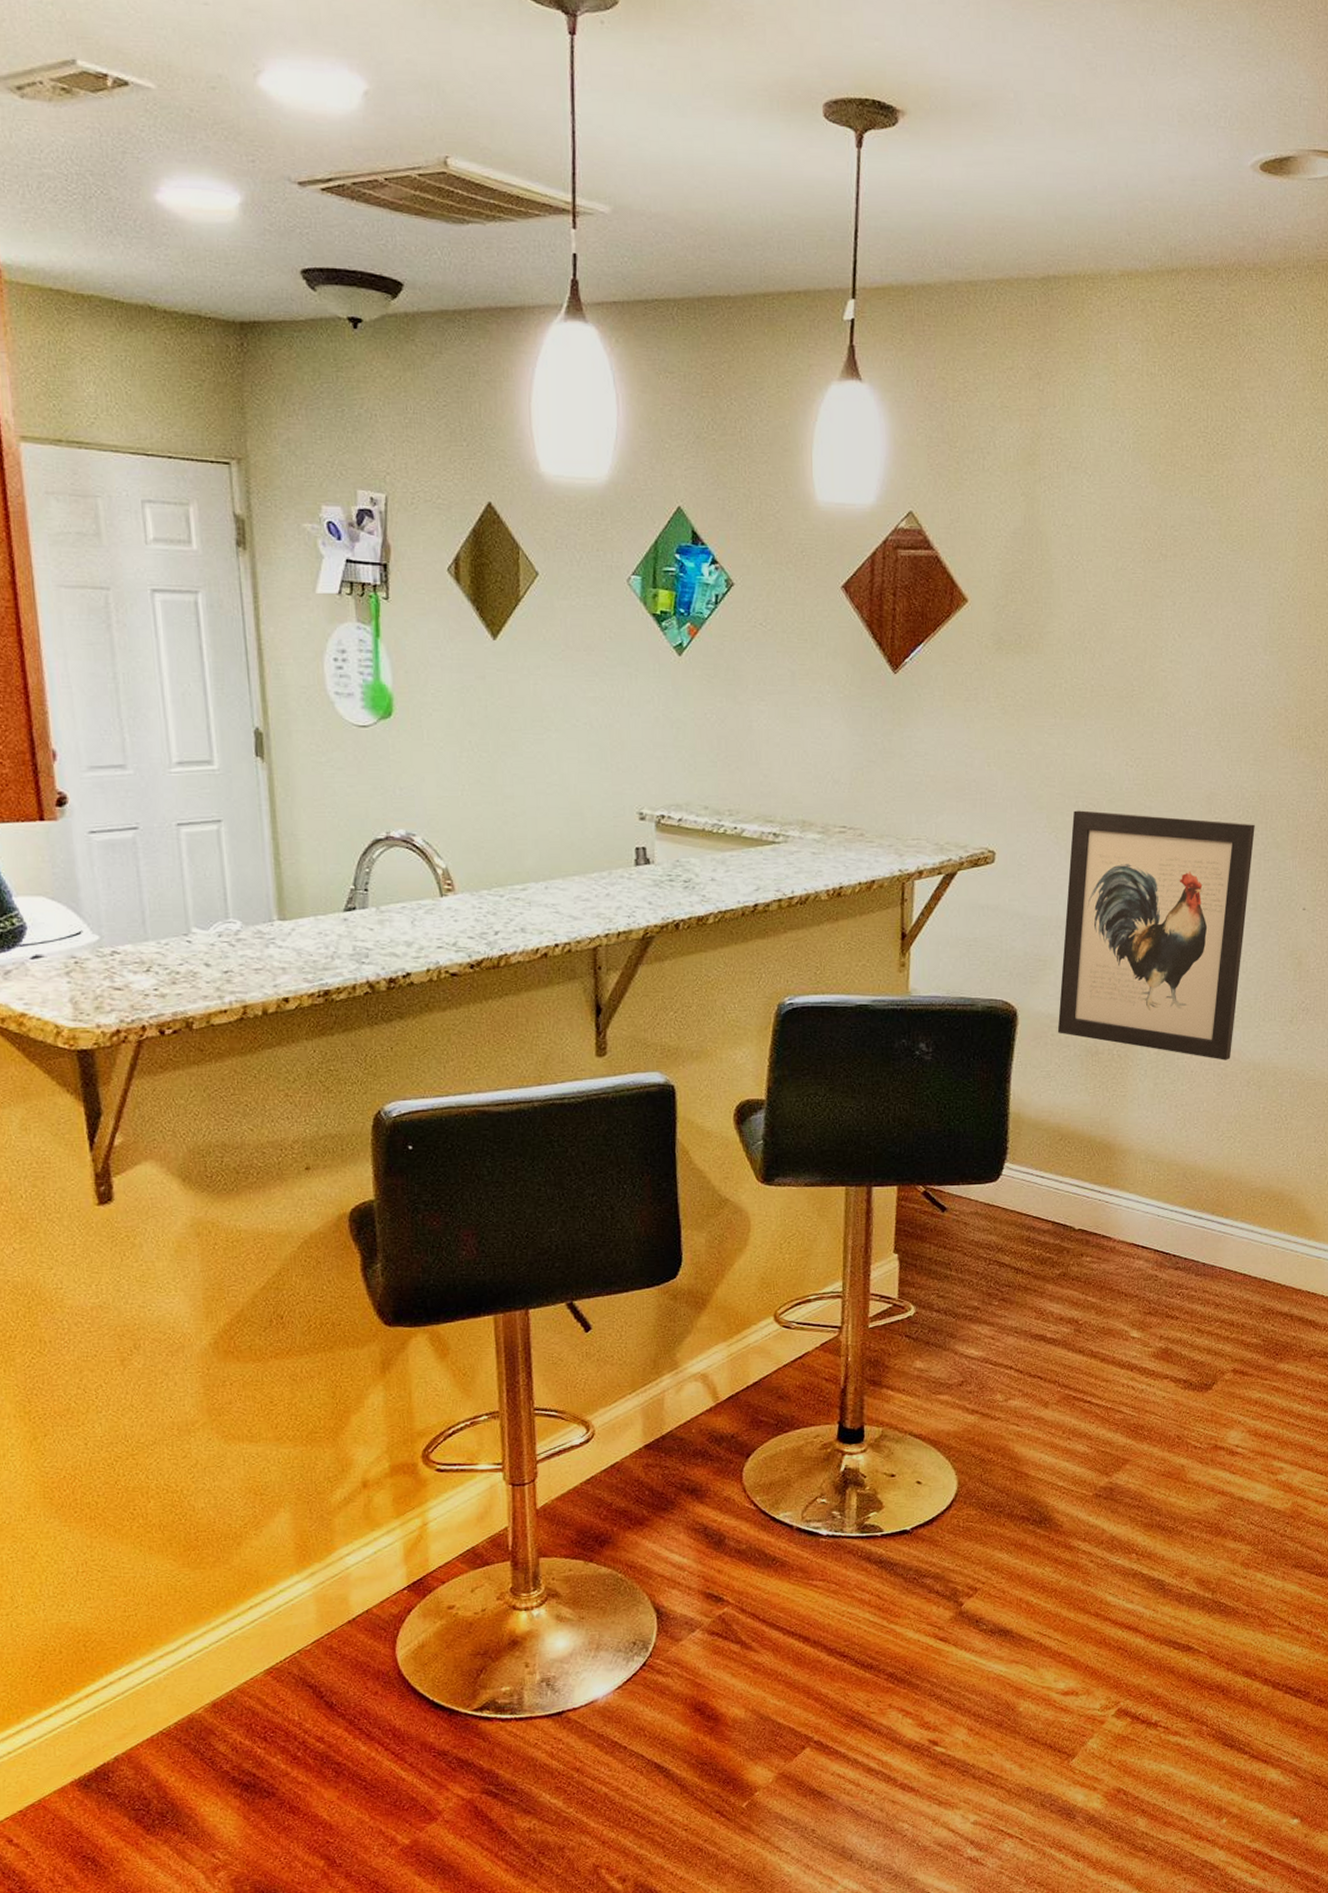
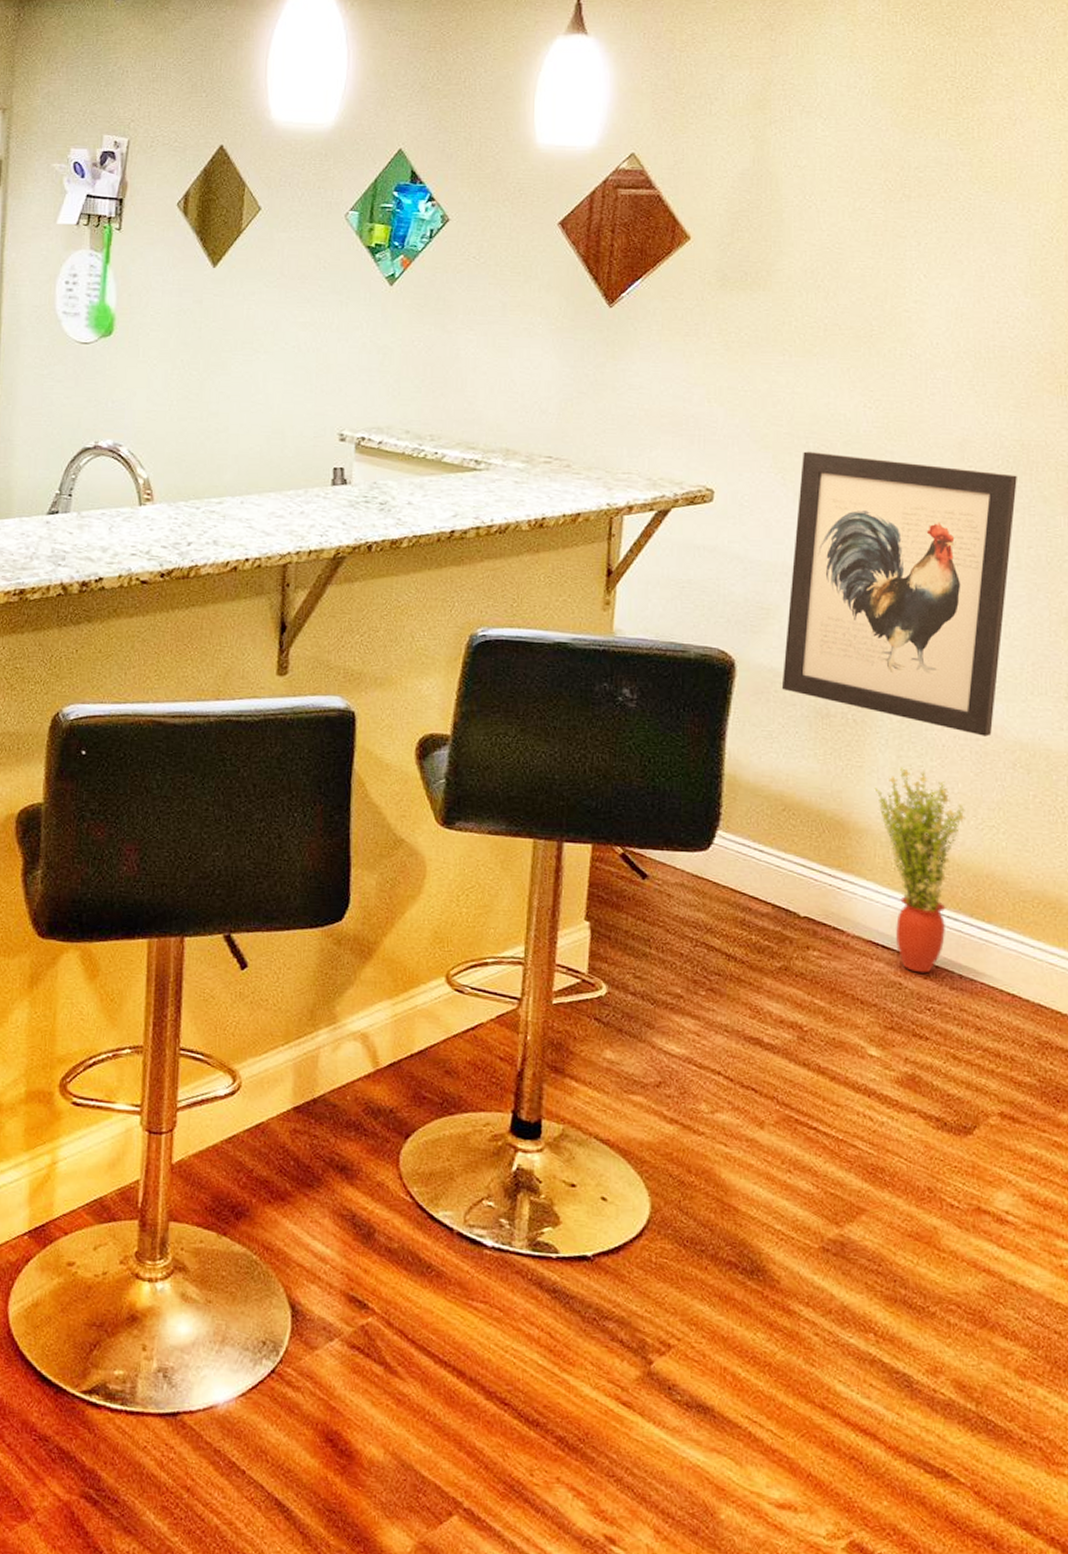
potted plant: none [1135,1092,1209,1266] -> present [874,766,965,973]

